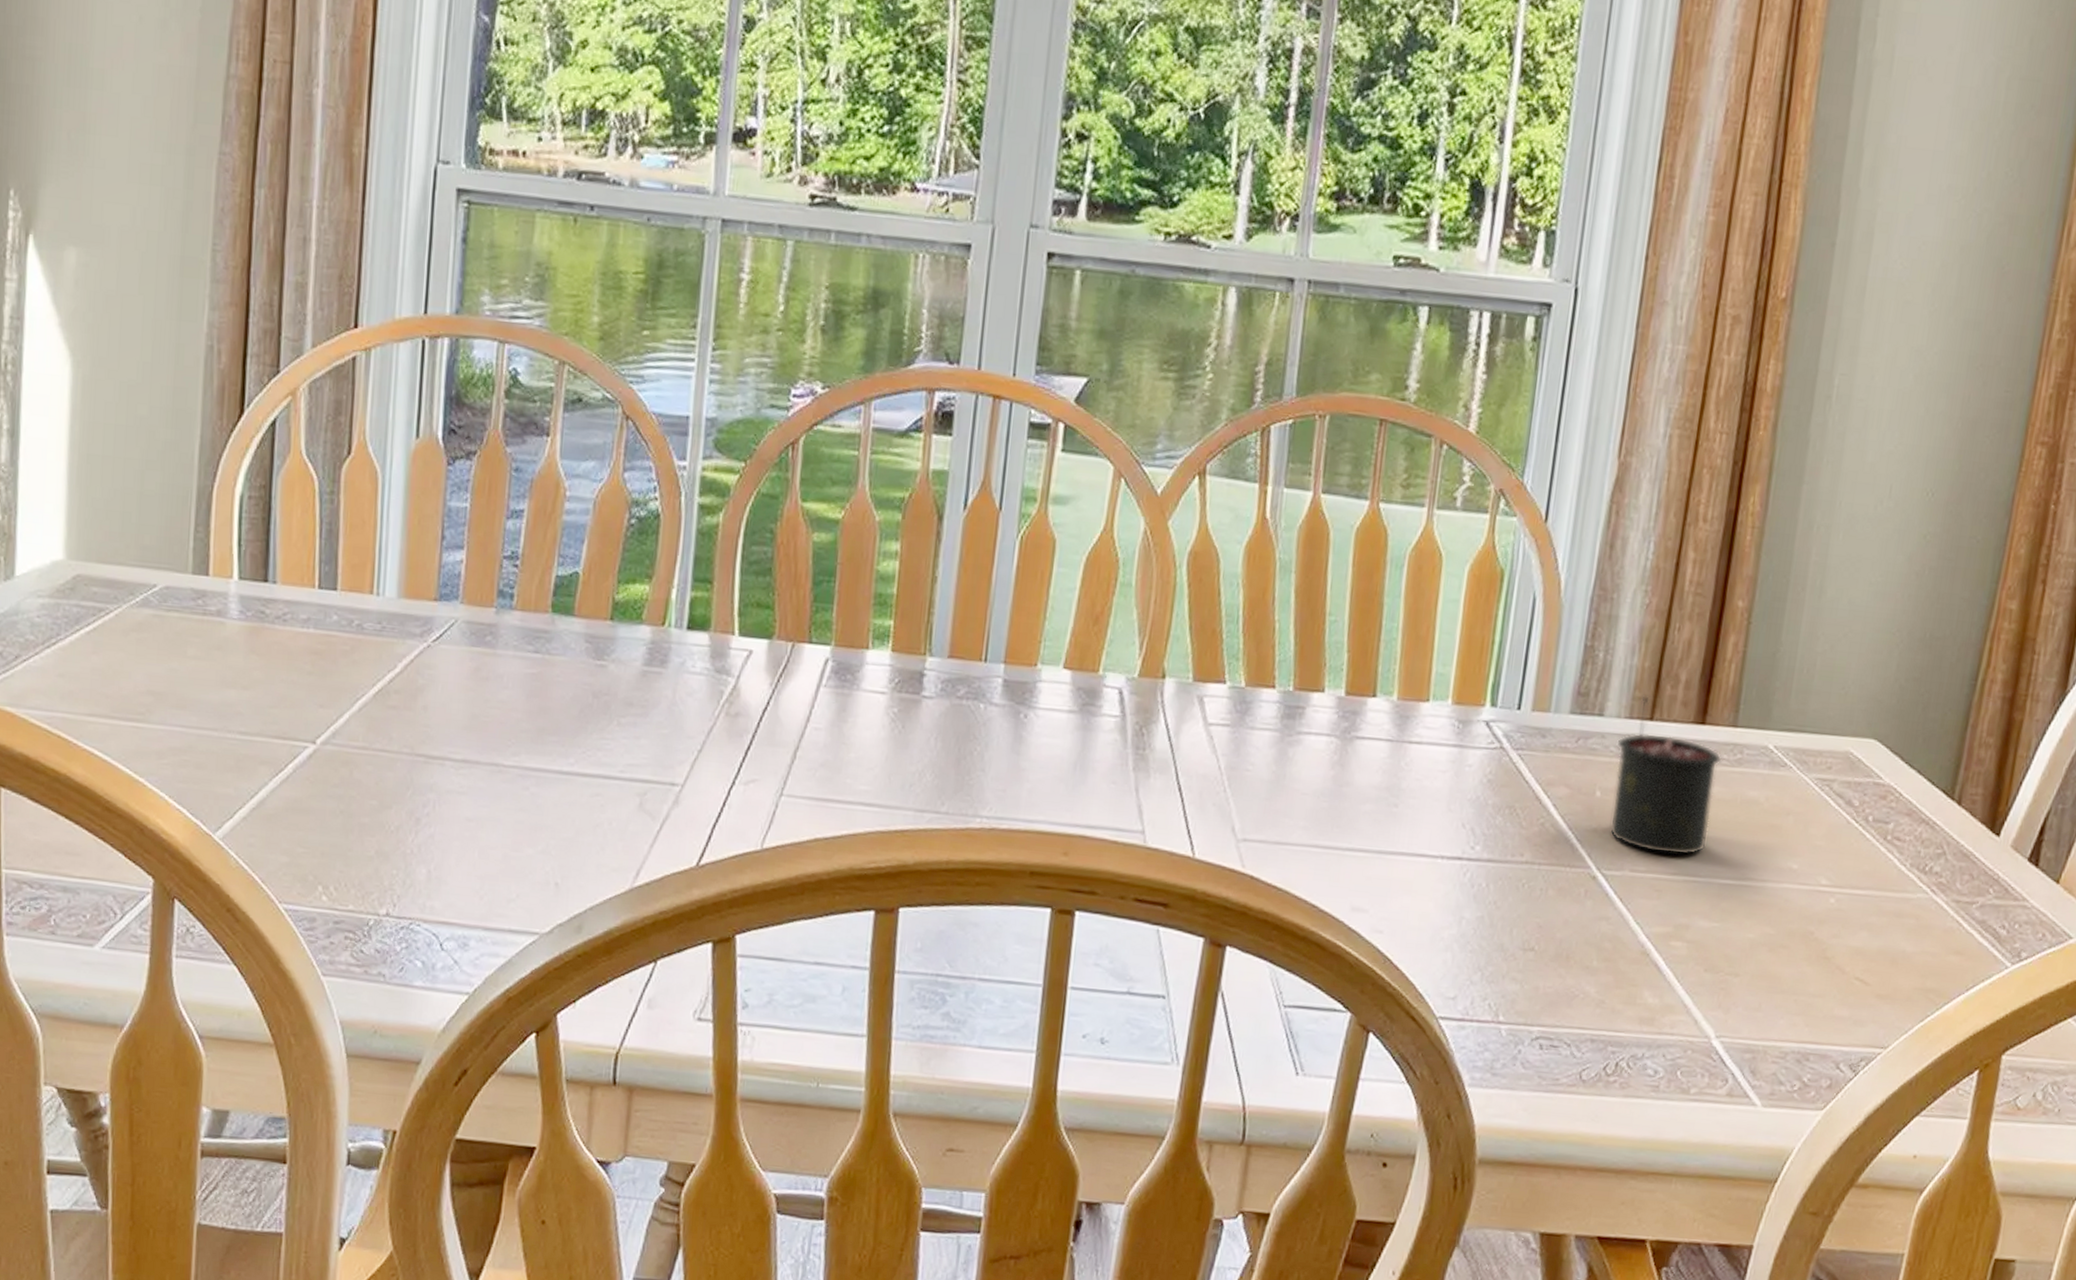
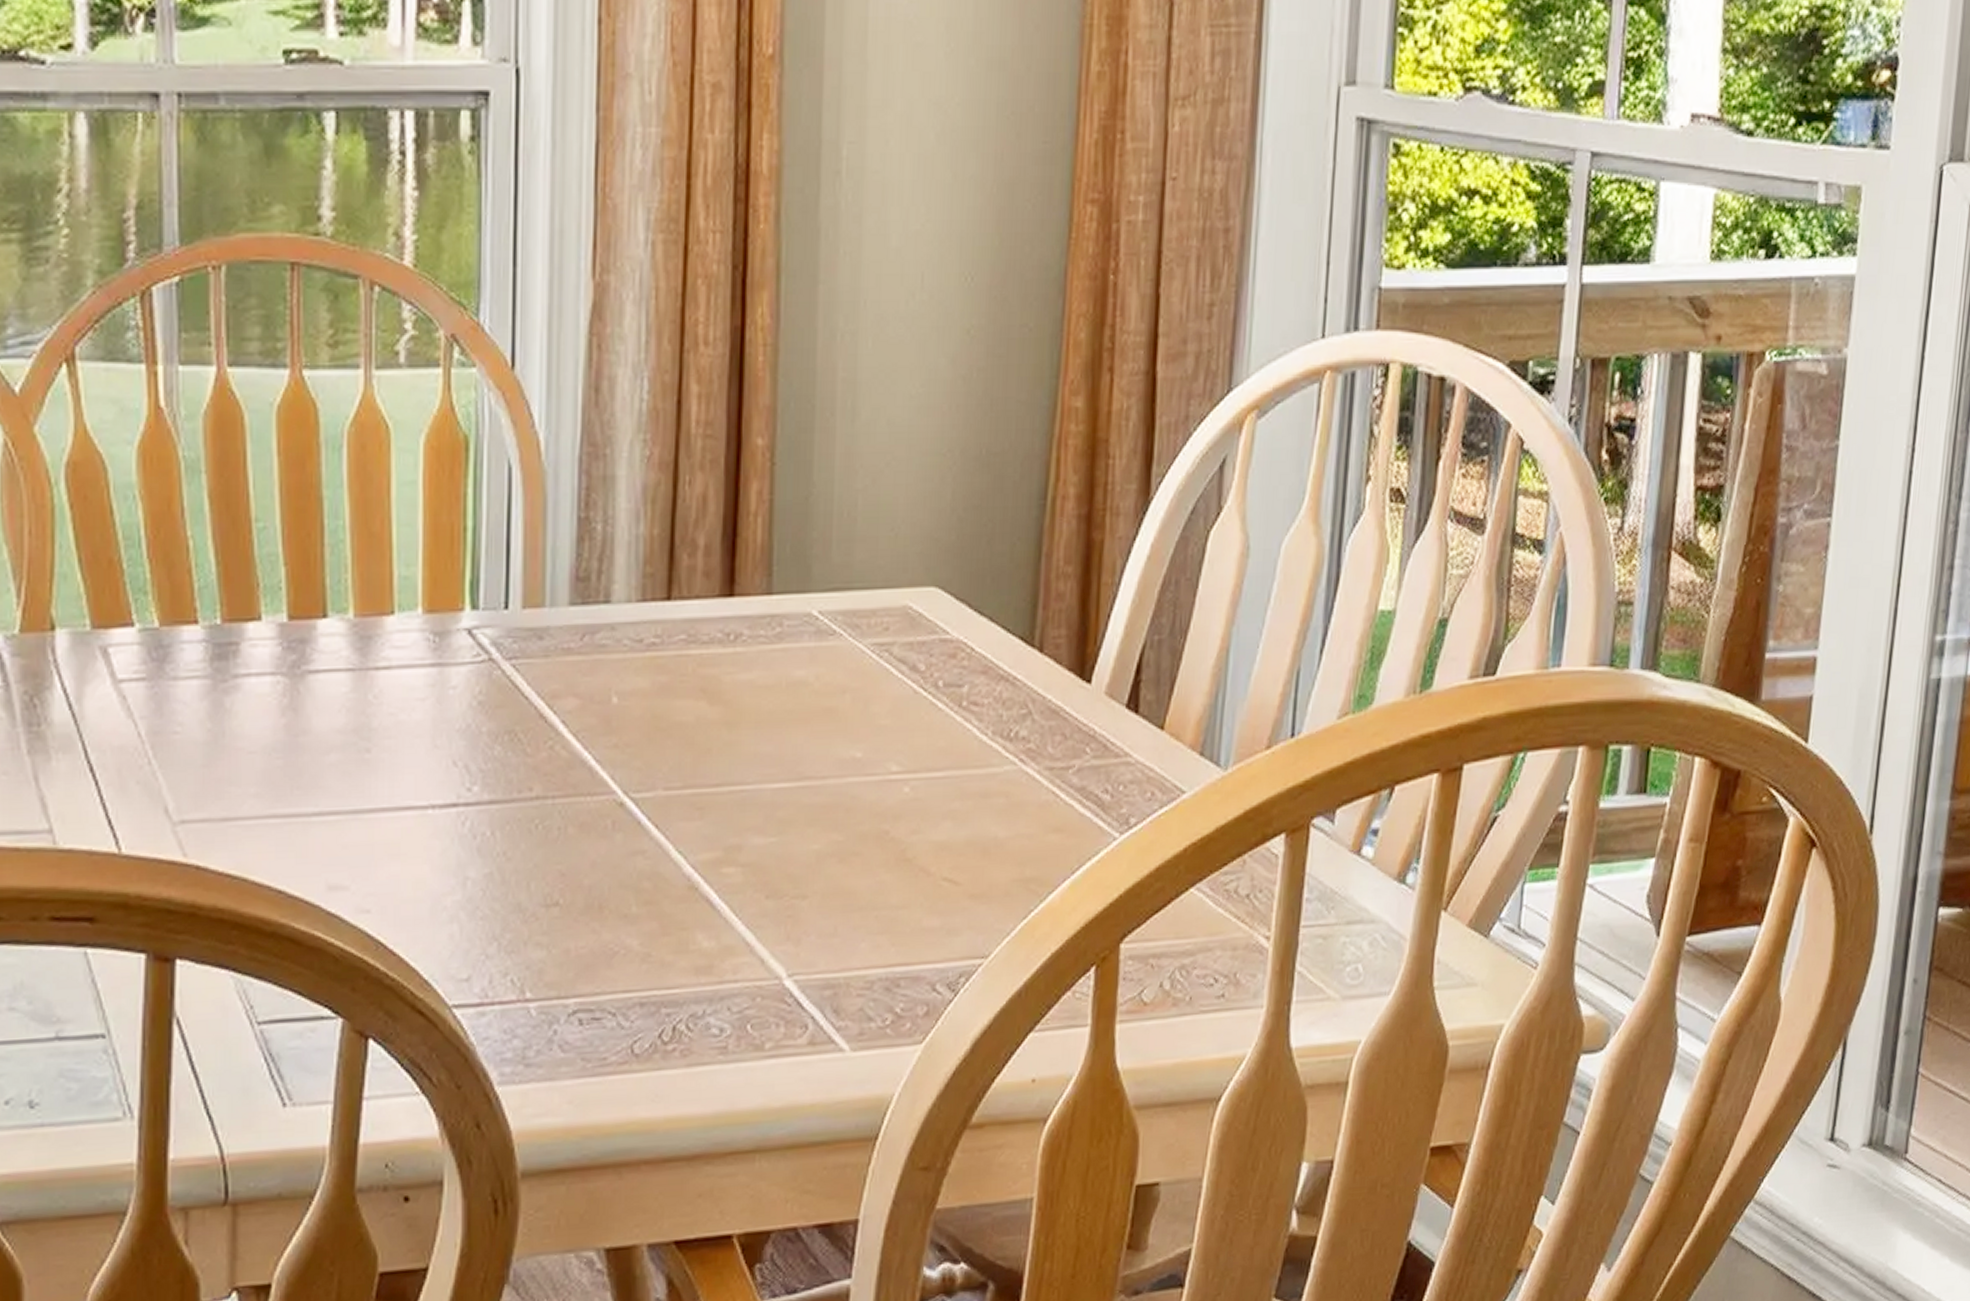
candle: present [1609,696,1722,856] -> none [630,571,759,763]

